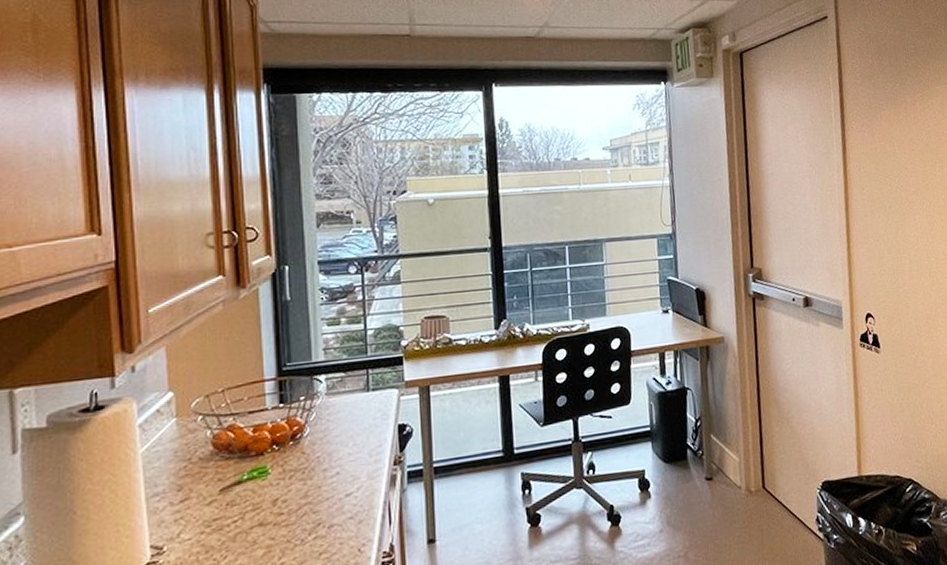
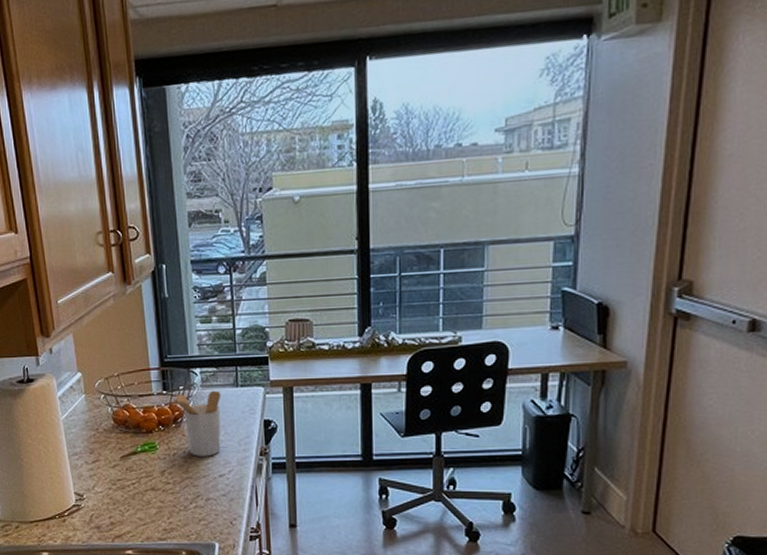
utensil holder: none [288,397,350,477] -> present [170,390,221,457]

